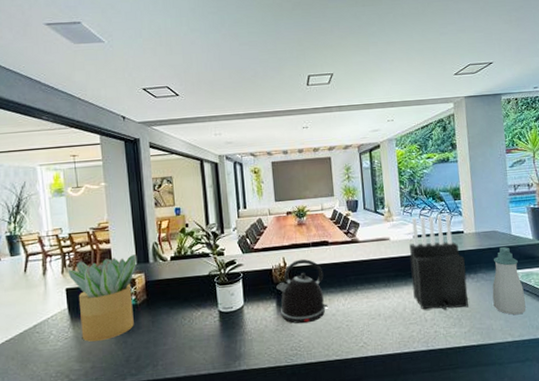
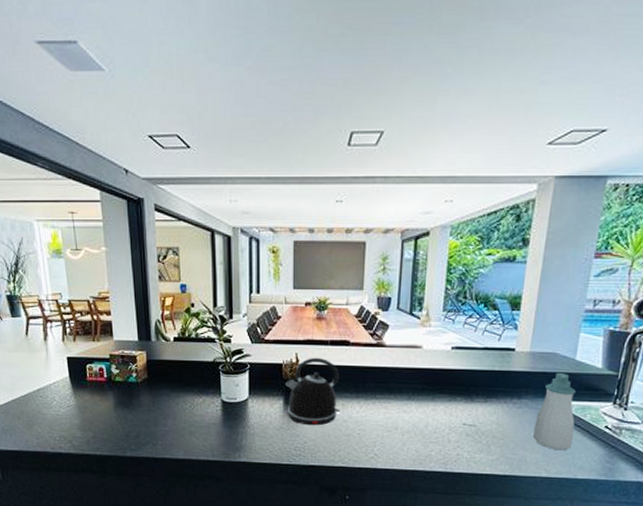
potted plant: present [68,254,138,342] -> none [68,329,139,413]
knife block: present [409,215,468,310] -> none [439,325,510,434]

